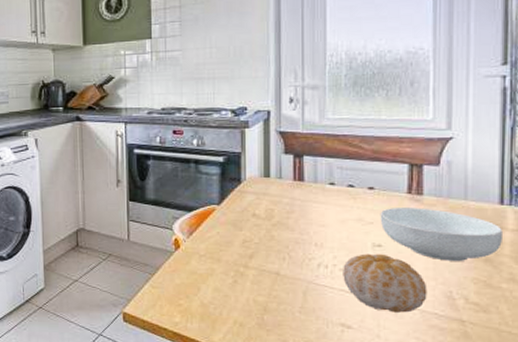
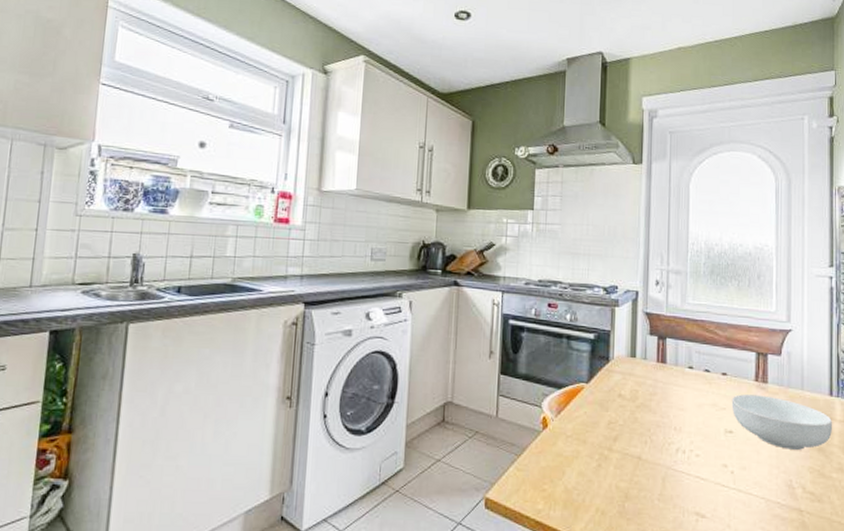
fruit: present [343,253,427,313] -> none [698,439,771,502]

